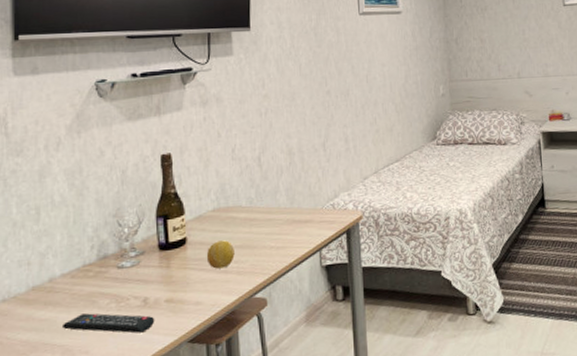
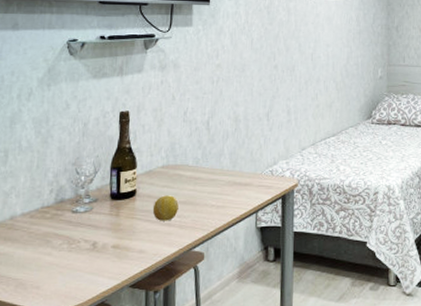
remote control: present [61,313,155,333] -> none [17,252,102,274]

